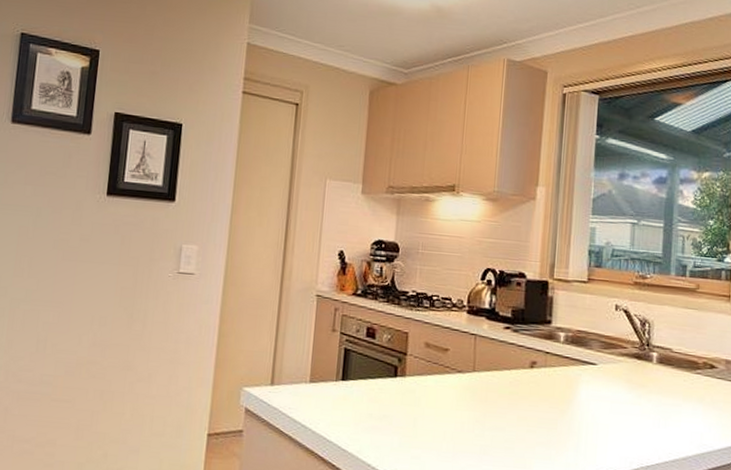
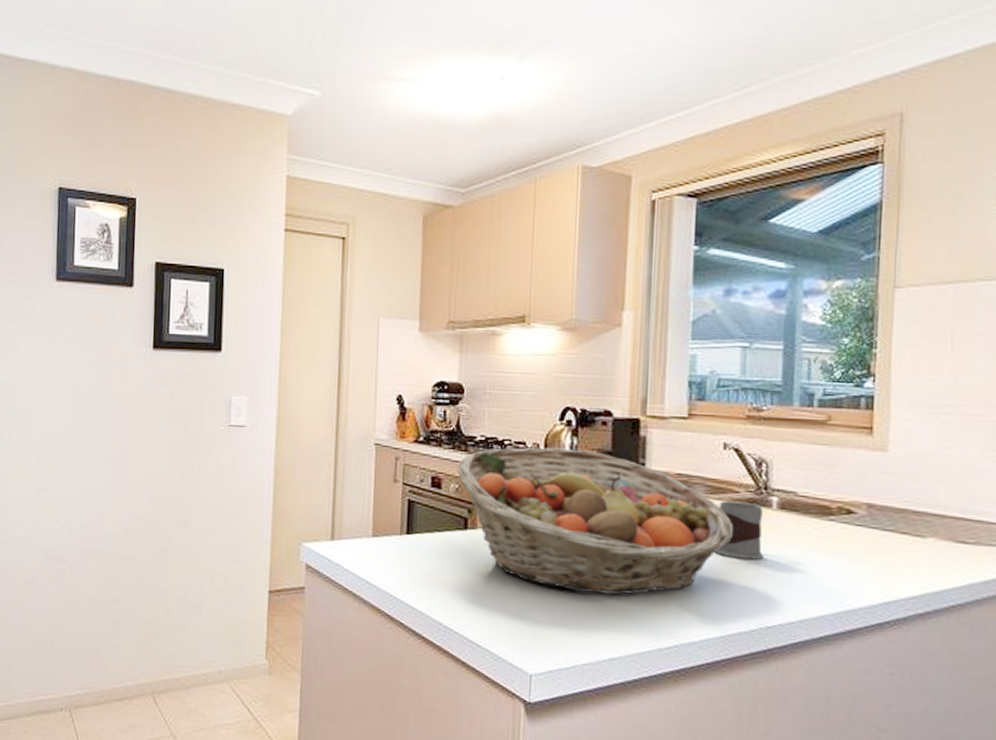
fruit basket: none [390,303,622,438] -> present [457,447,734,595]
mug: none [606,355,645,407] -> present [714,501,763,560]

